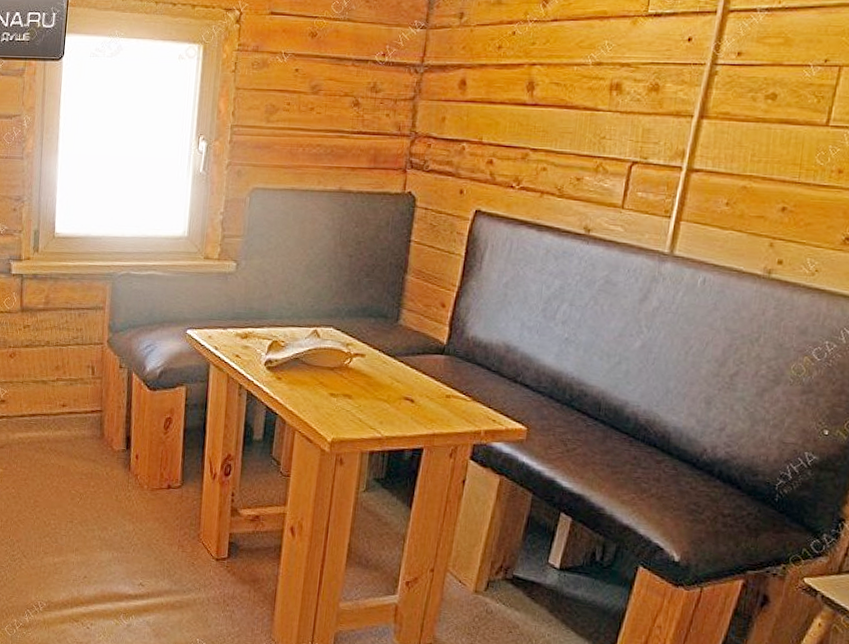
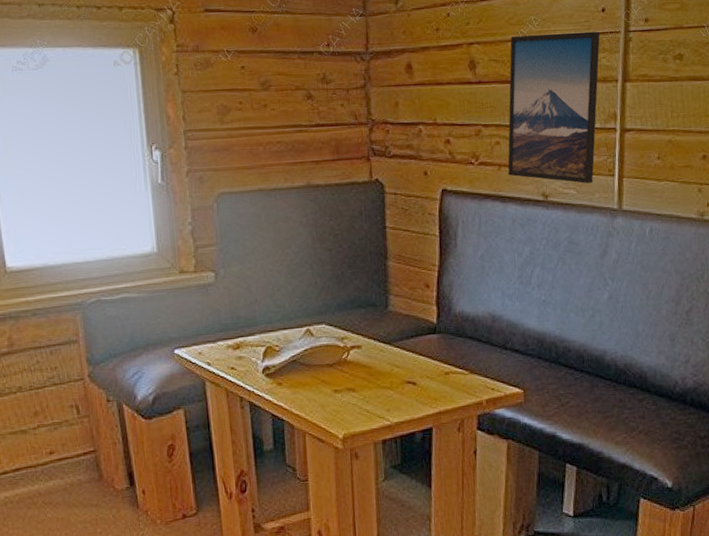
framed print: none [550,60,682,222] -> present [507,31,600,184]

